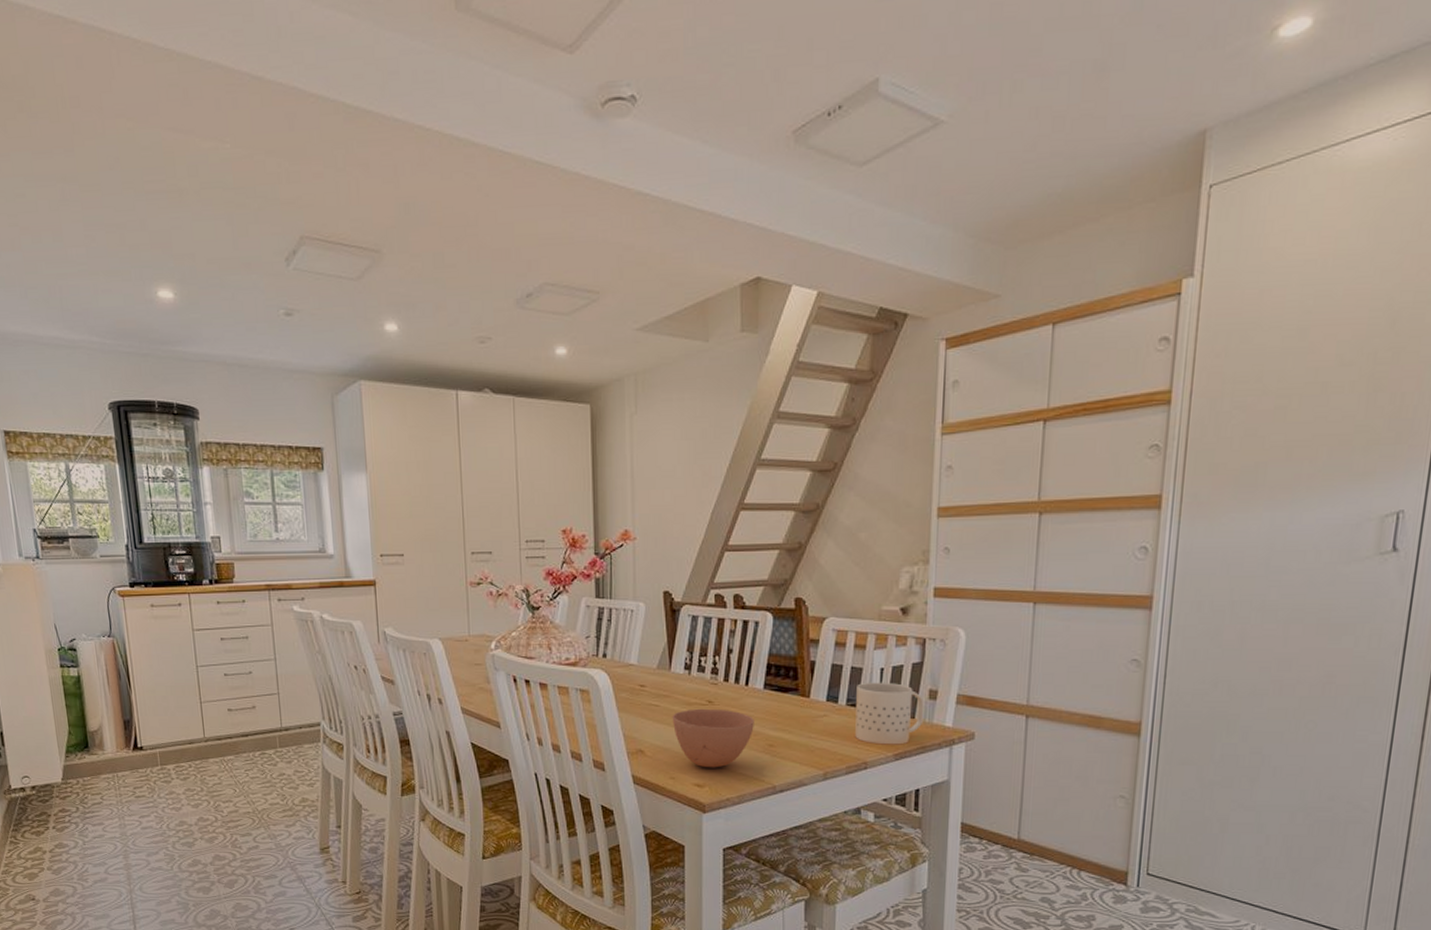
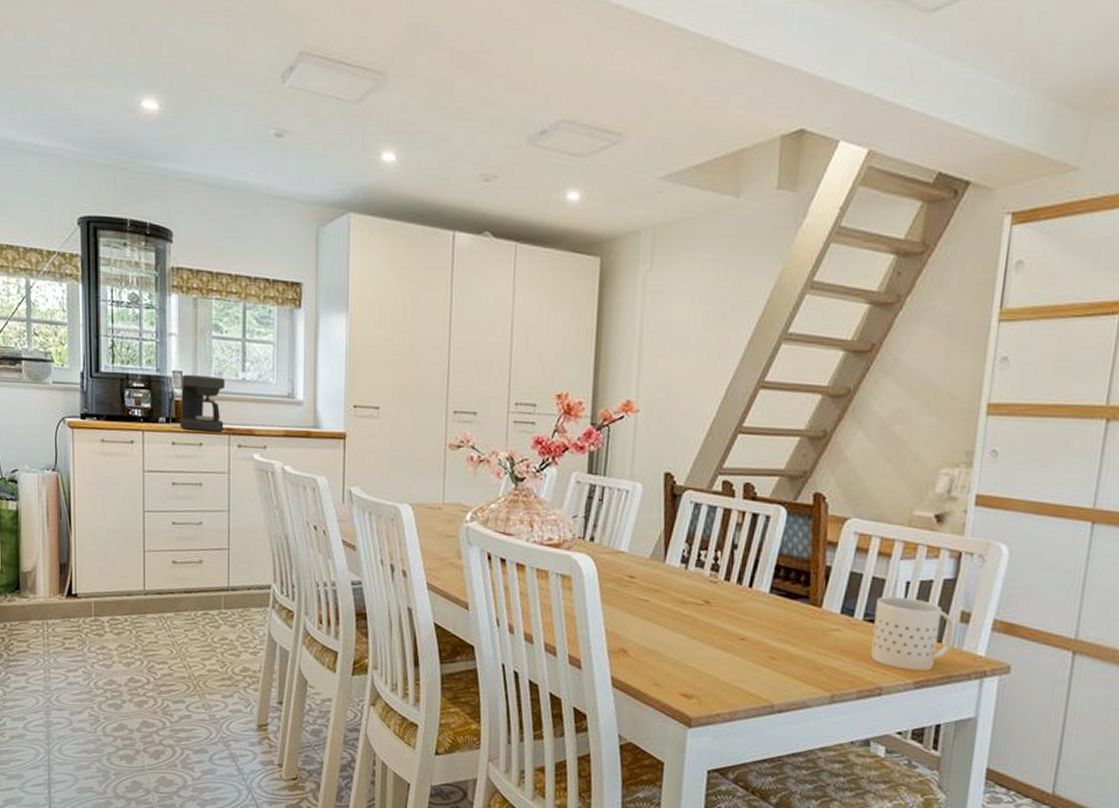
coffee maker: none [219,538,264,591] -> present [181,374,226,433]
bowl: present [672,708,754,768] -> none [662,608,756,678]

